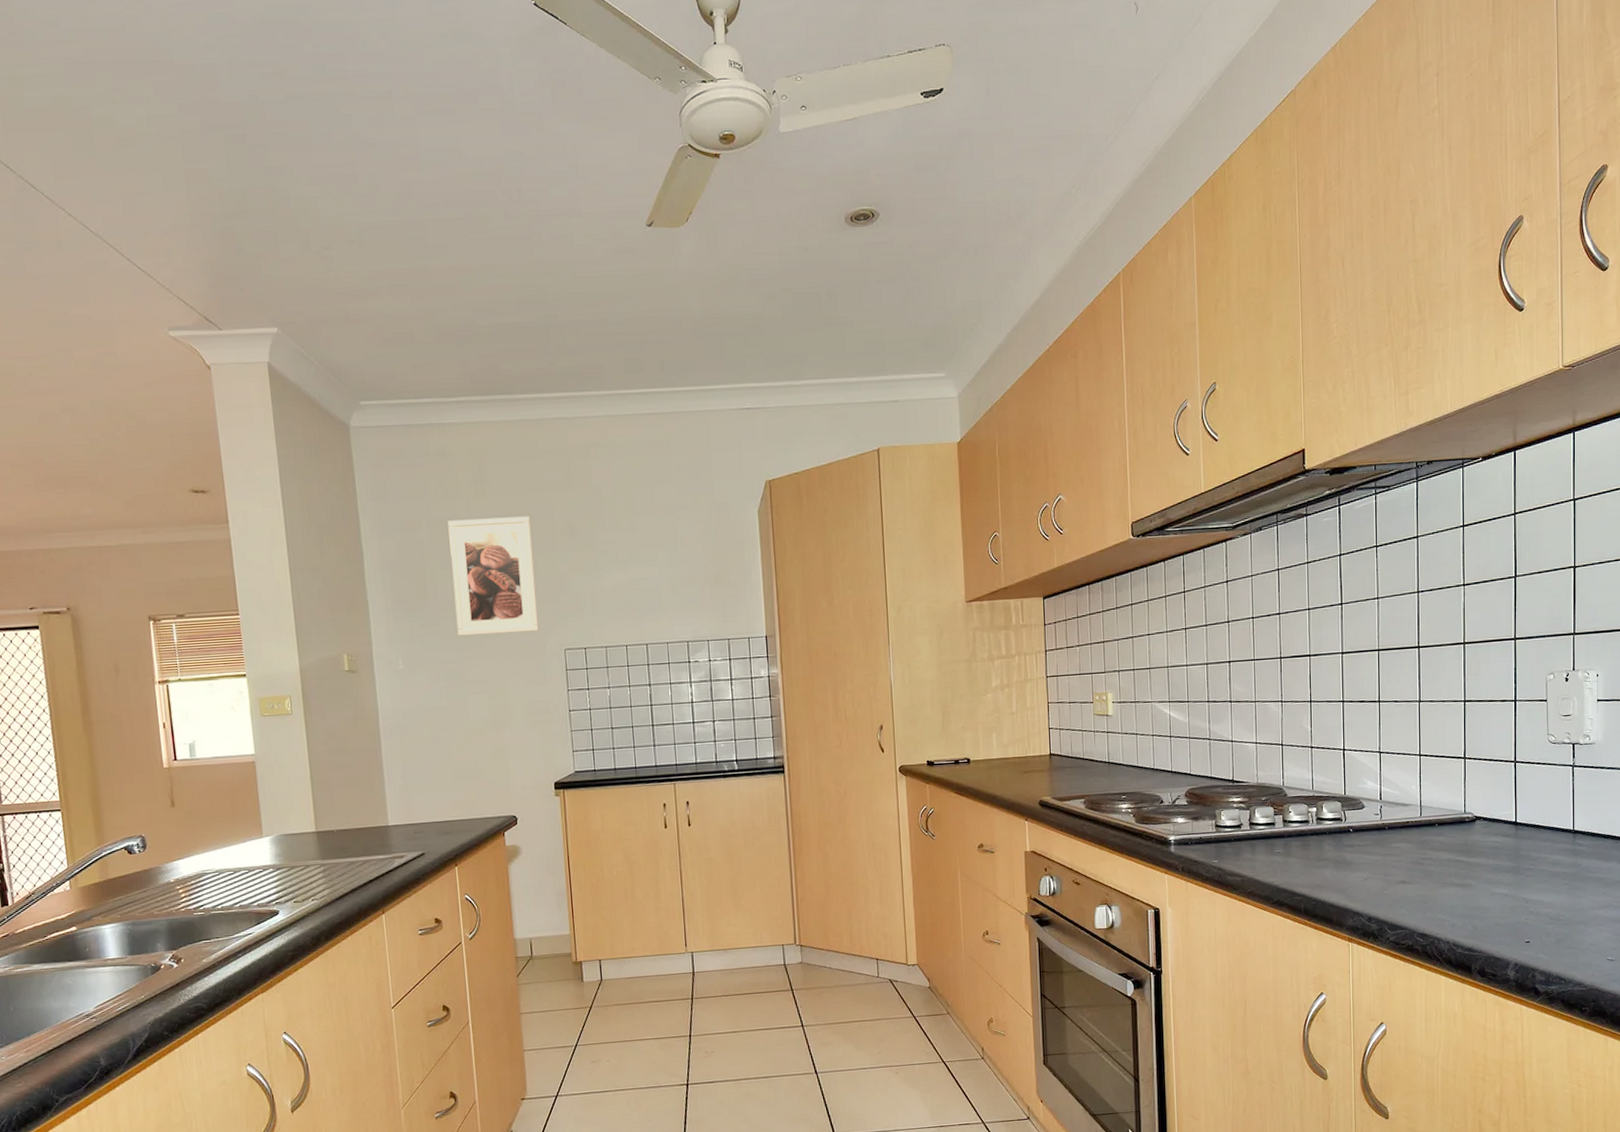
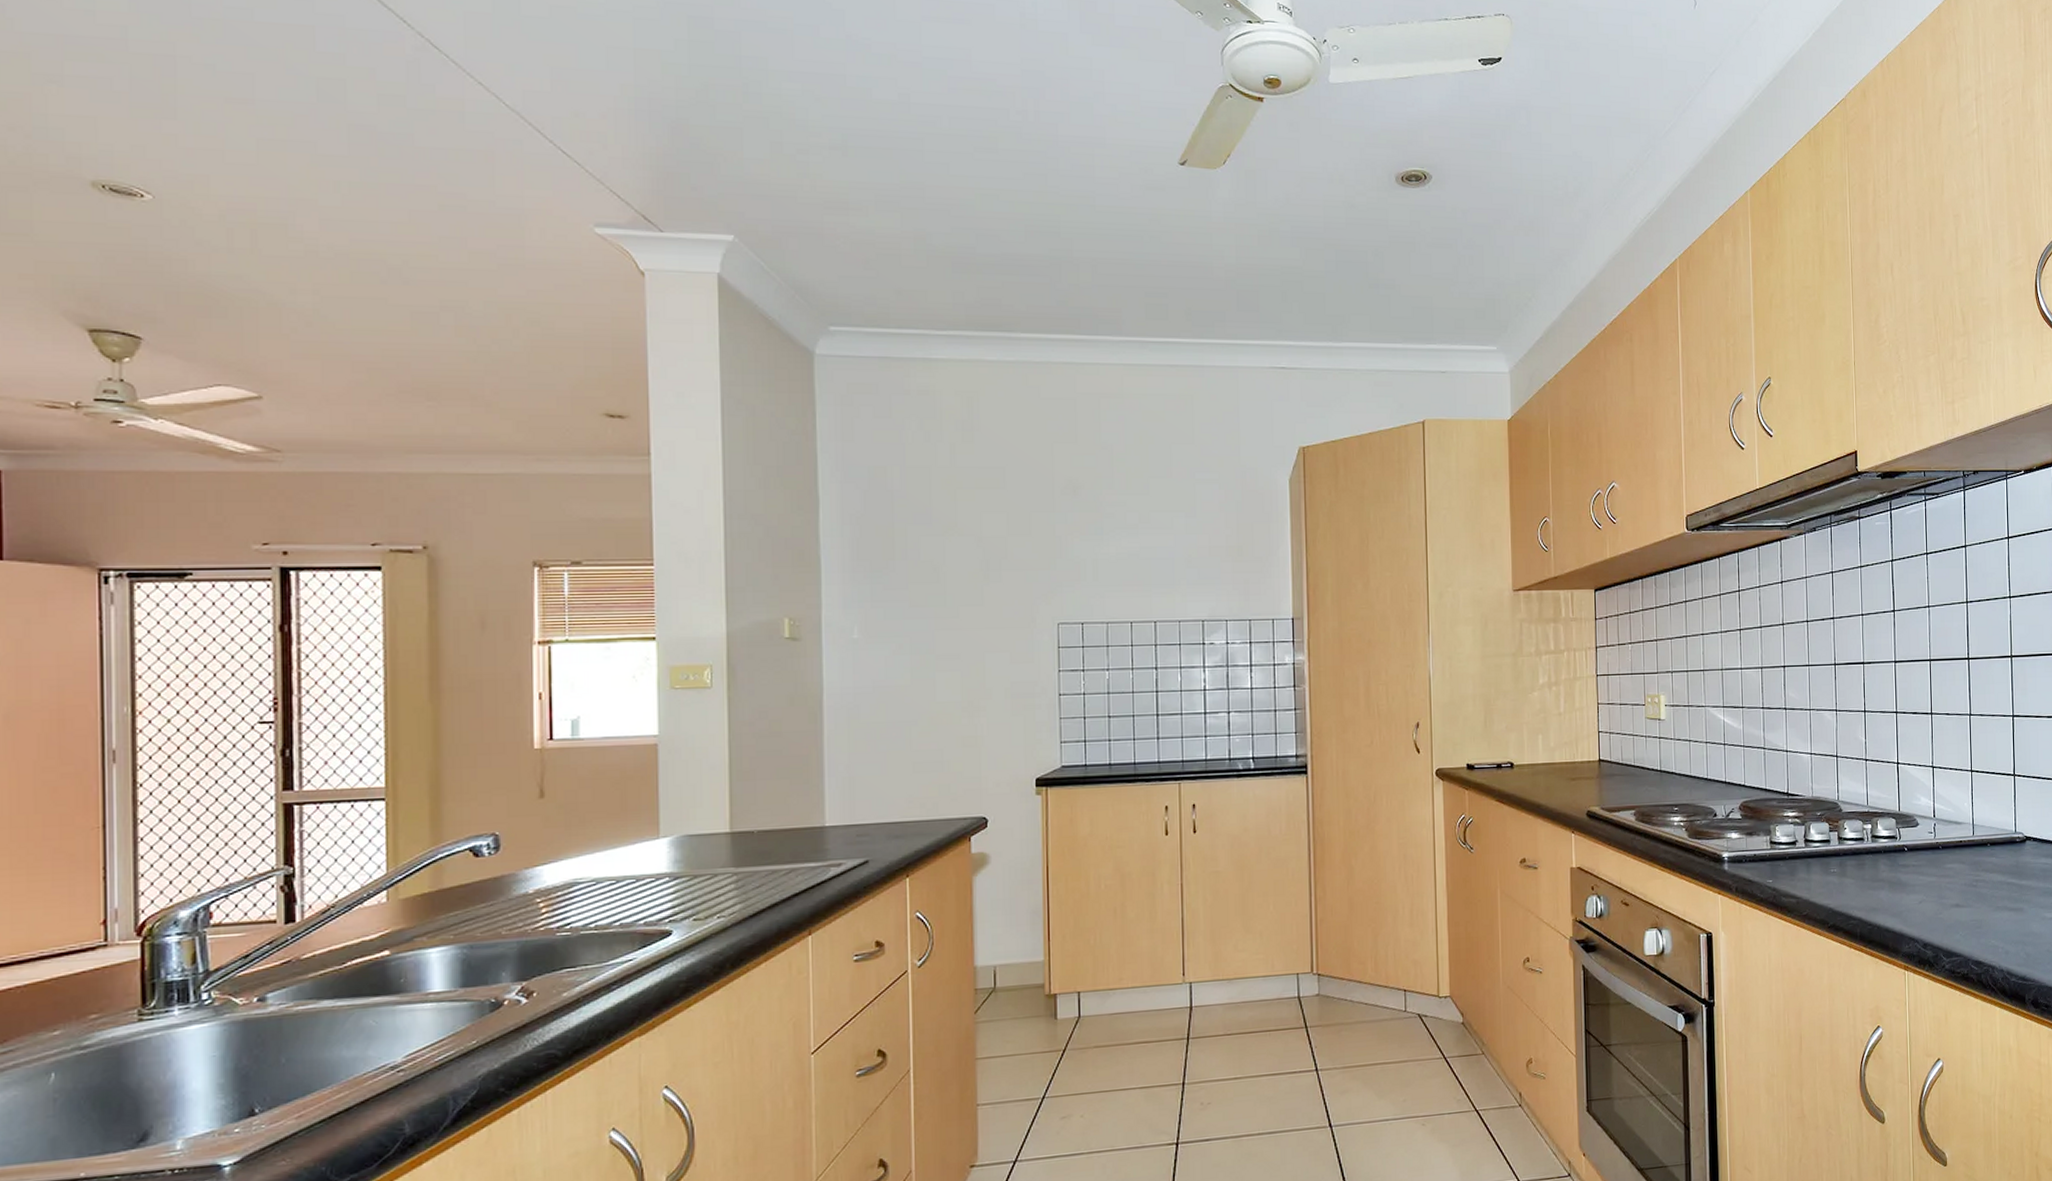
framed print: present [448,516,539,636] -> none [926,469,1029,603]

